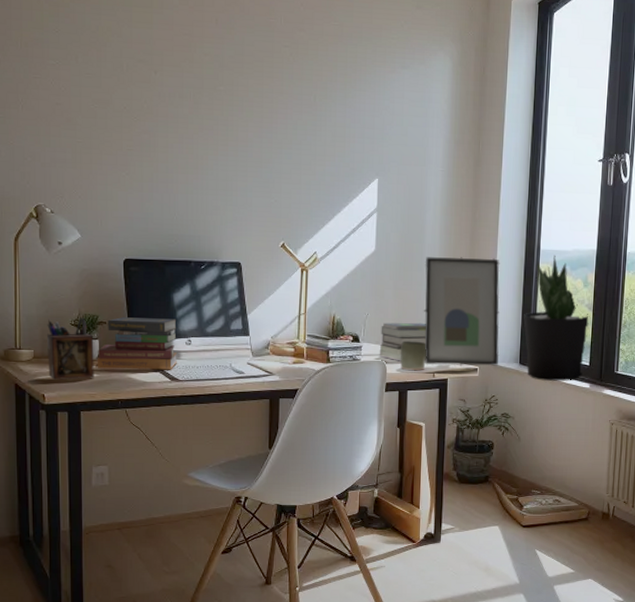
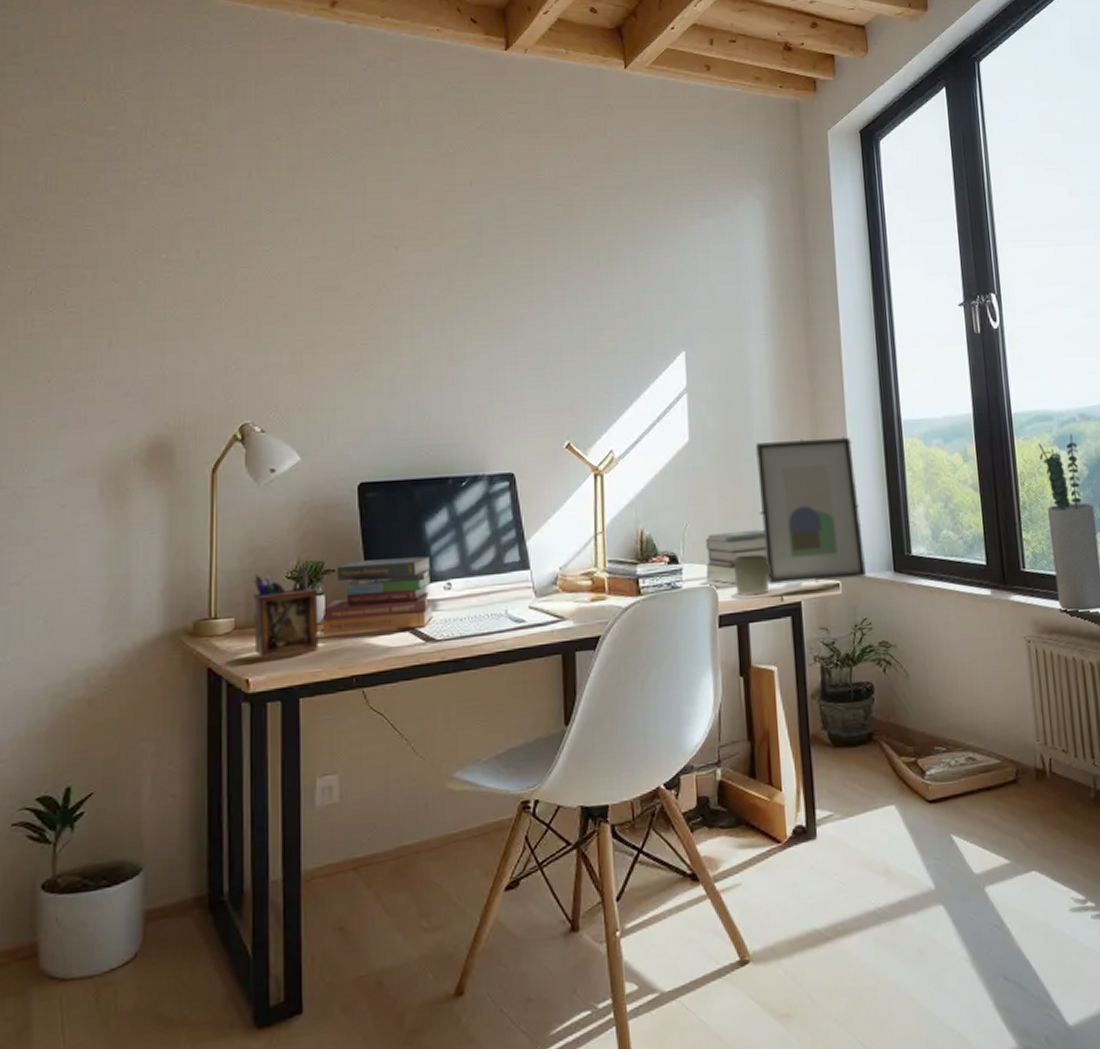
planter: present [523,255,590,381] -> none [891,425,979,592]

